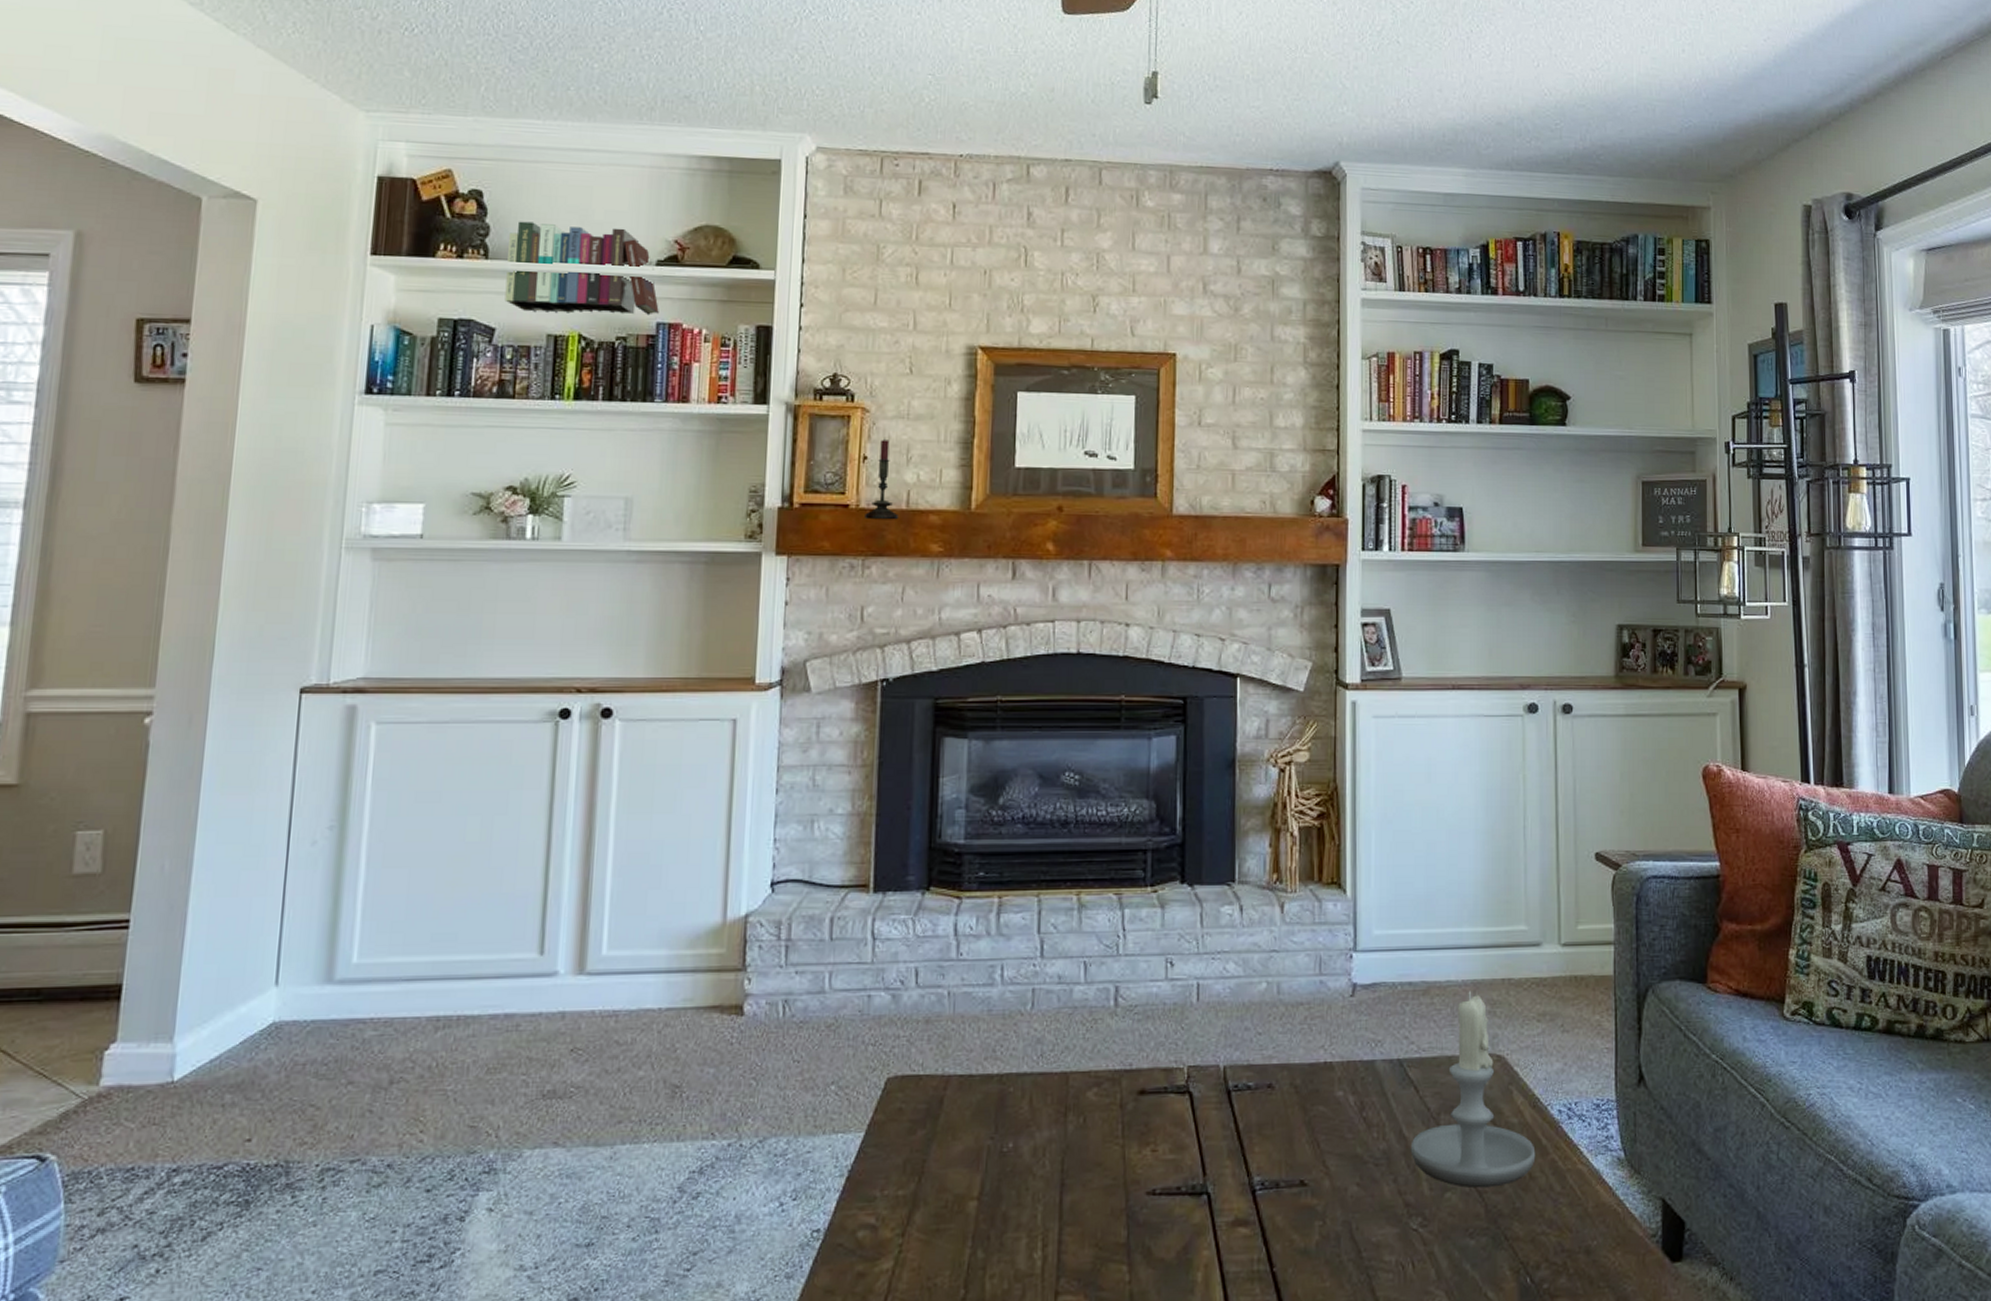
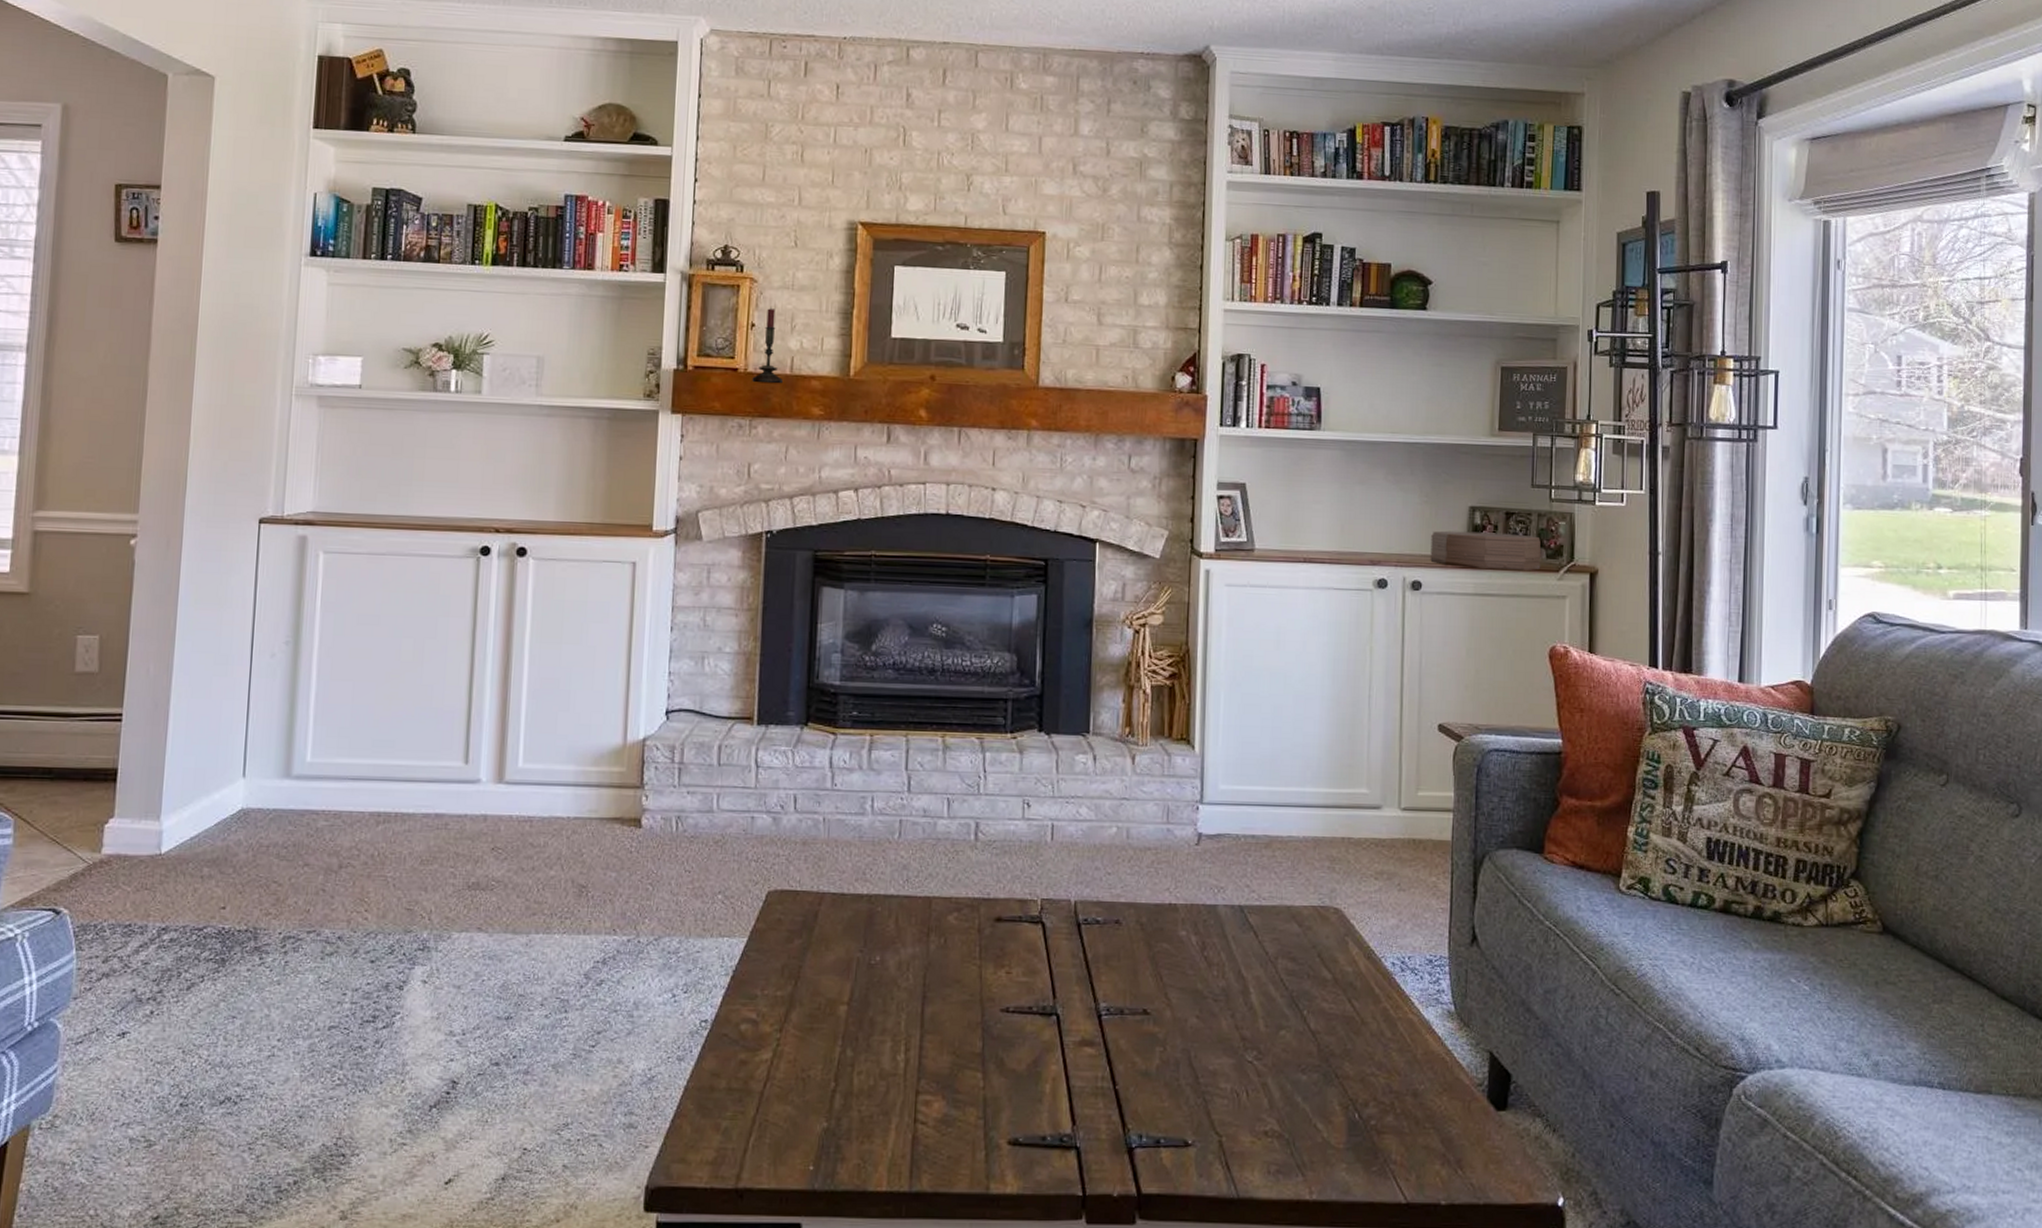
books: present [505,221,659,316] -> none [430,98,567,188]
candle: present [1410,991,1536,1189] -> none [1248,847,1368,1029]
decorative box: none [1580,650,1690,689] -> present [1430,530,1542,571]

